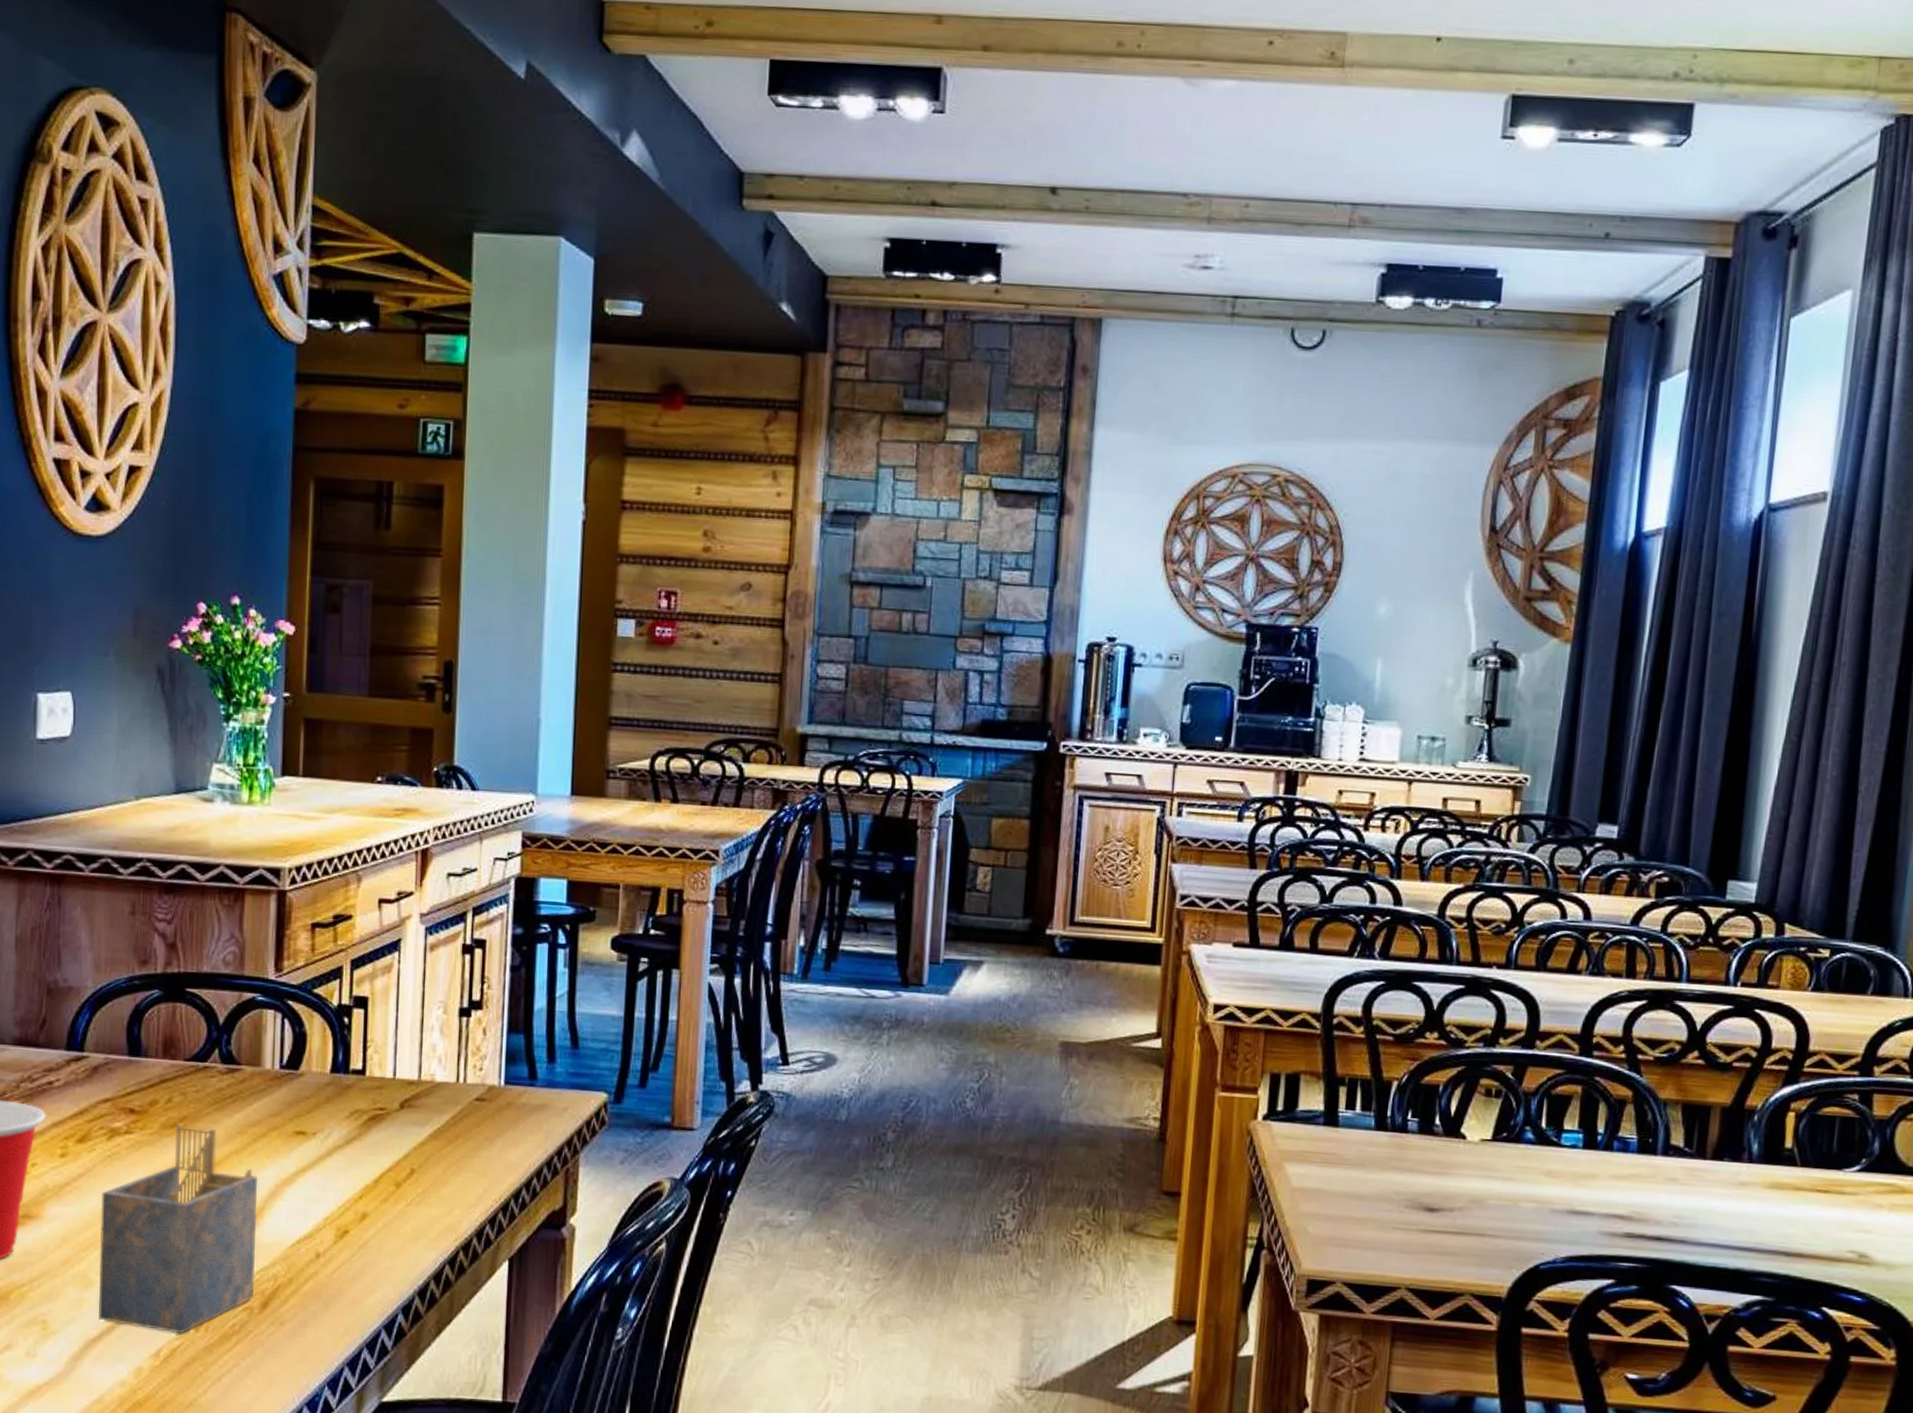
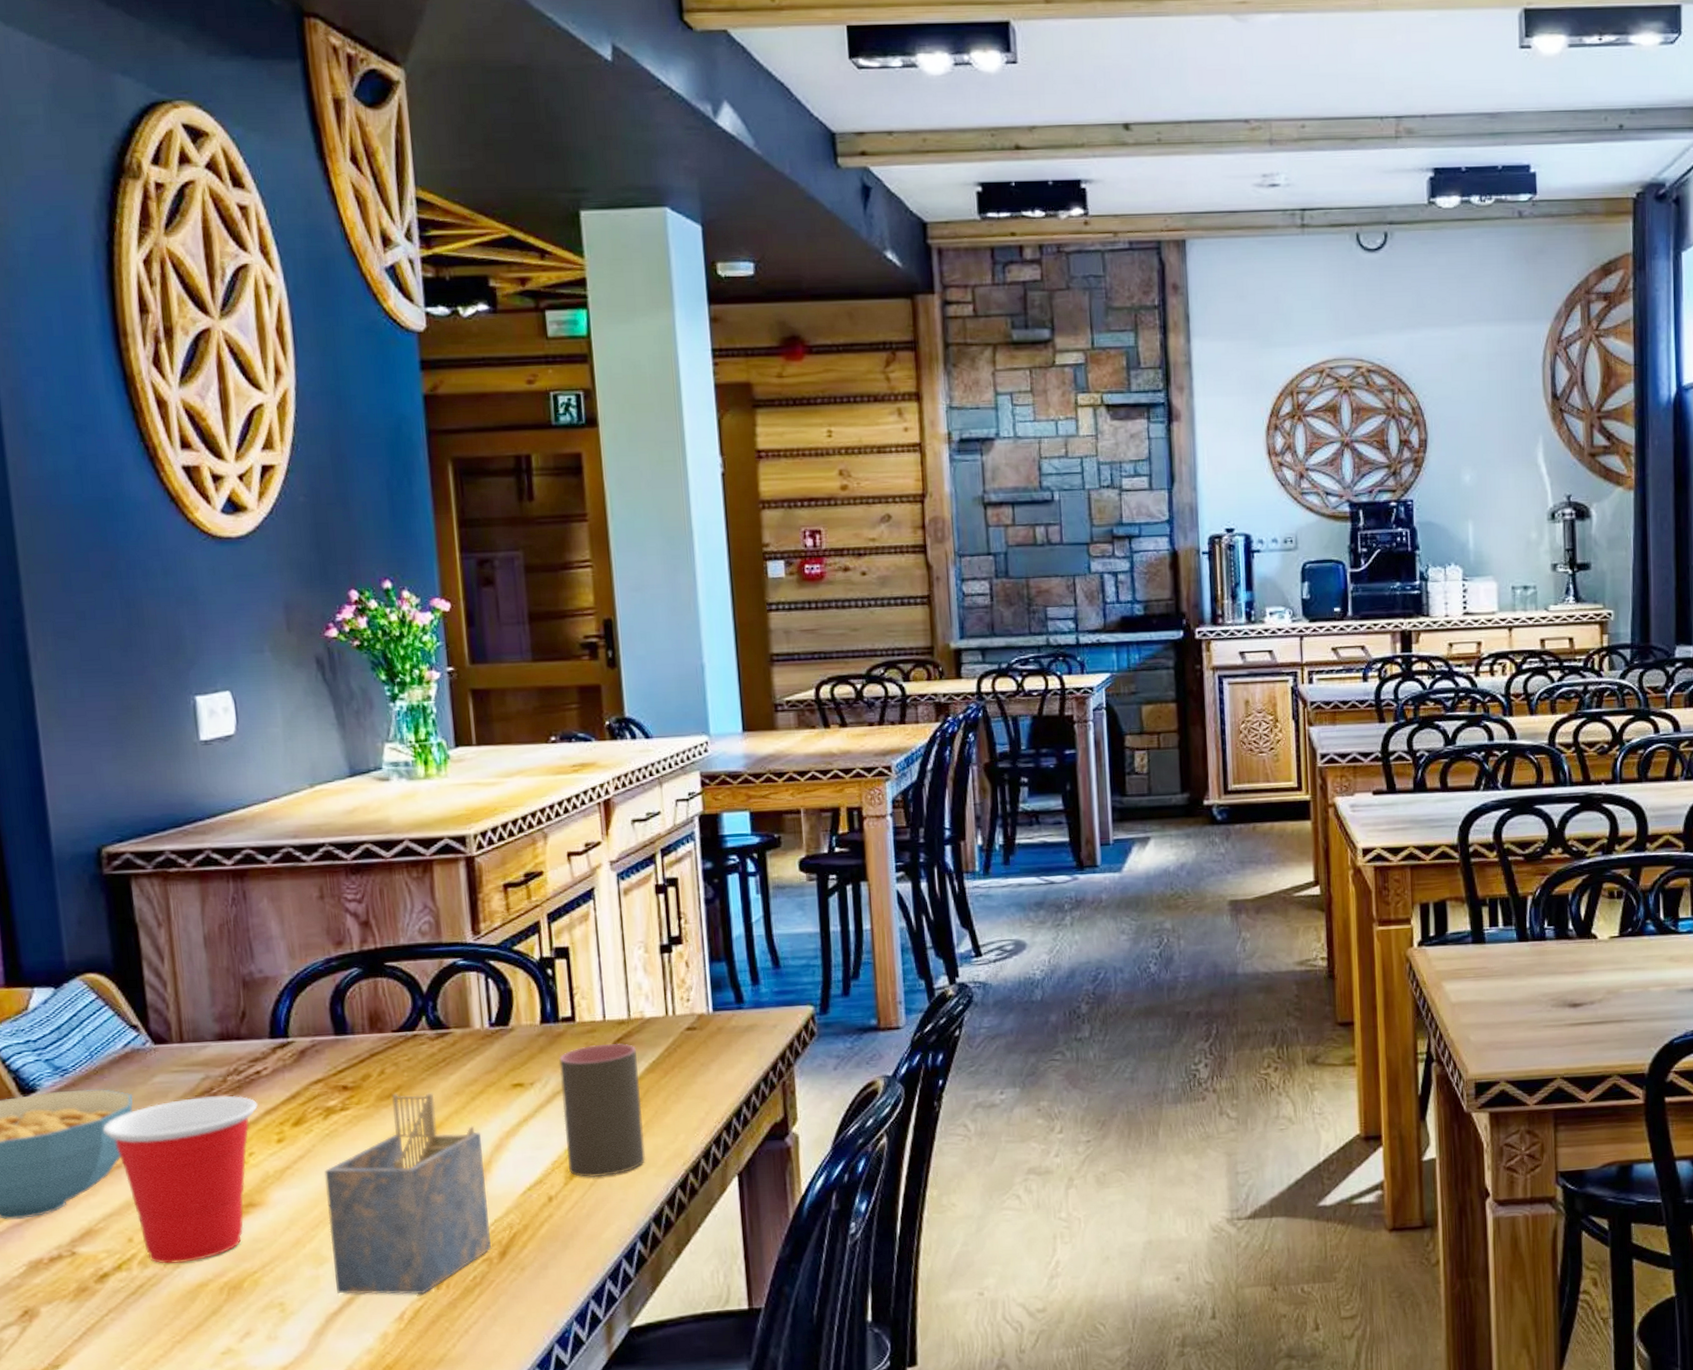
cup: none [340,1102,422,1241] -> present [559,1043,645,1178]

